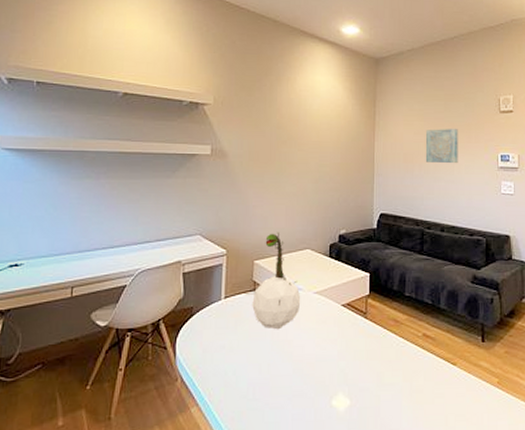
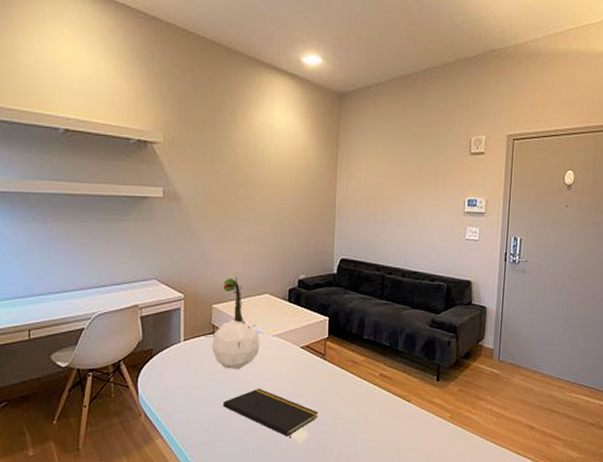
notepad: none [262,349,360,406] -> present [223,388,318,438]
wall art: present [425,128,458,164] -> none [389,170,425,209]

